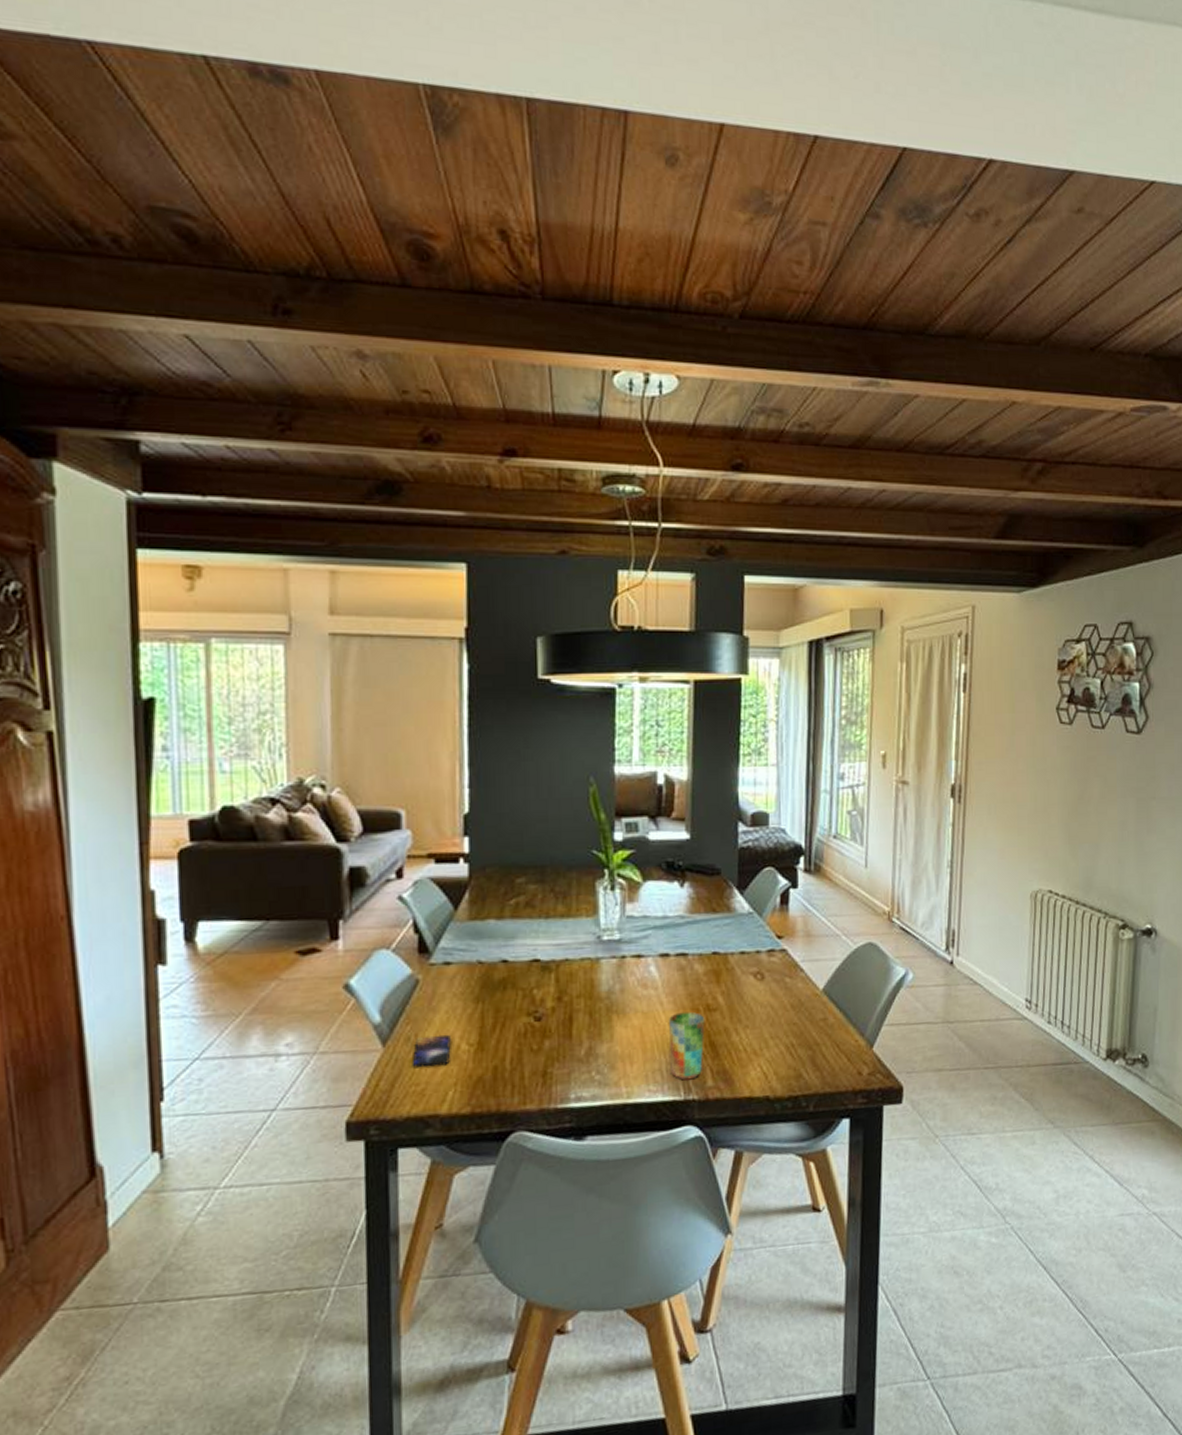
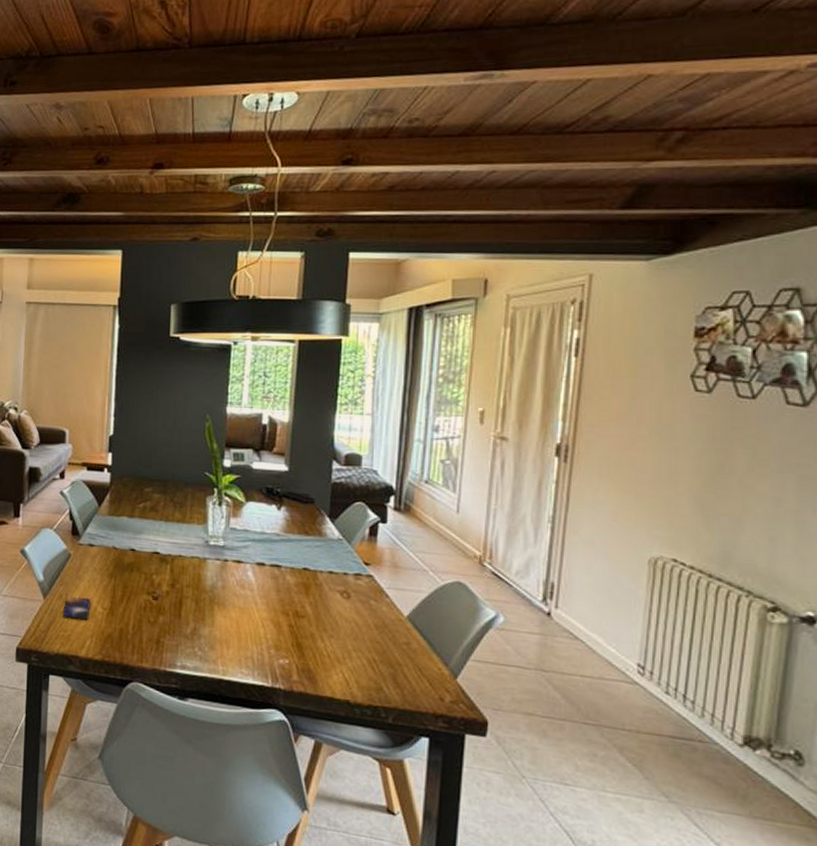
cup: present [669,1011,705,1081] -> none [261,613,294,672]

